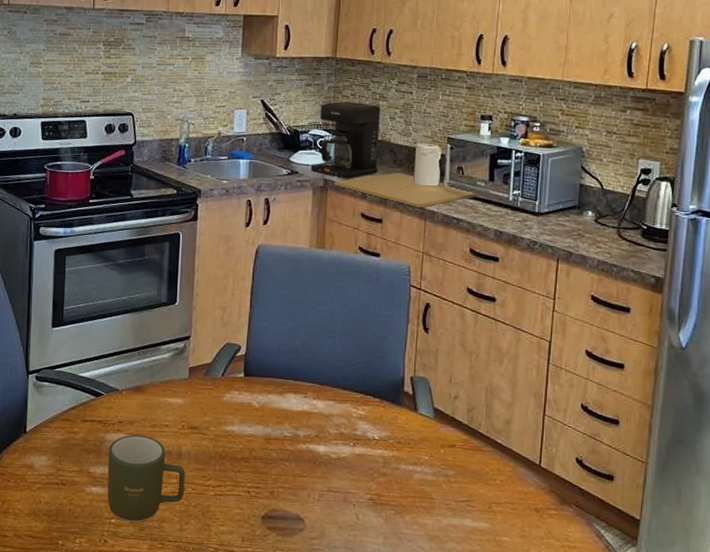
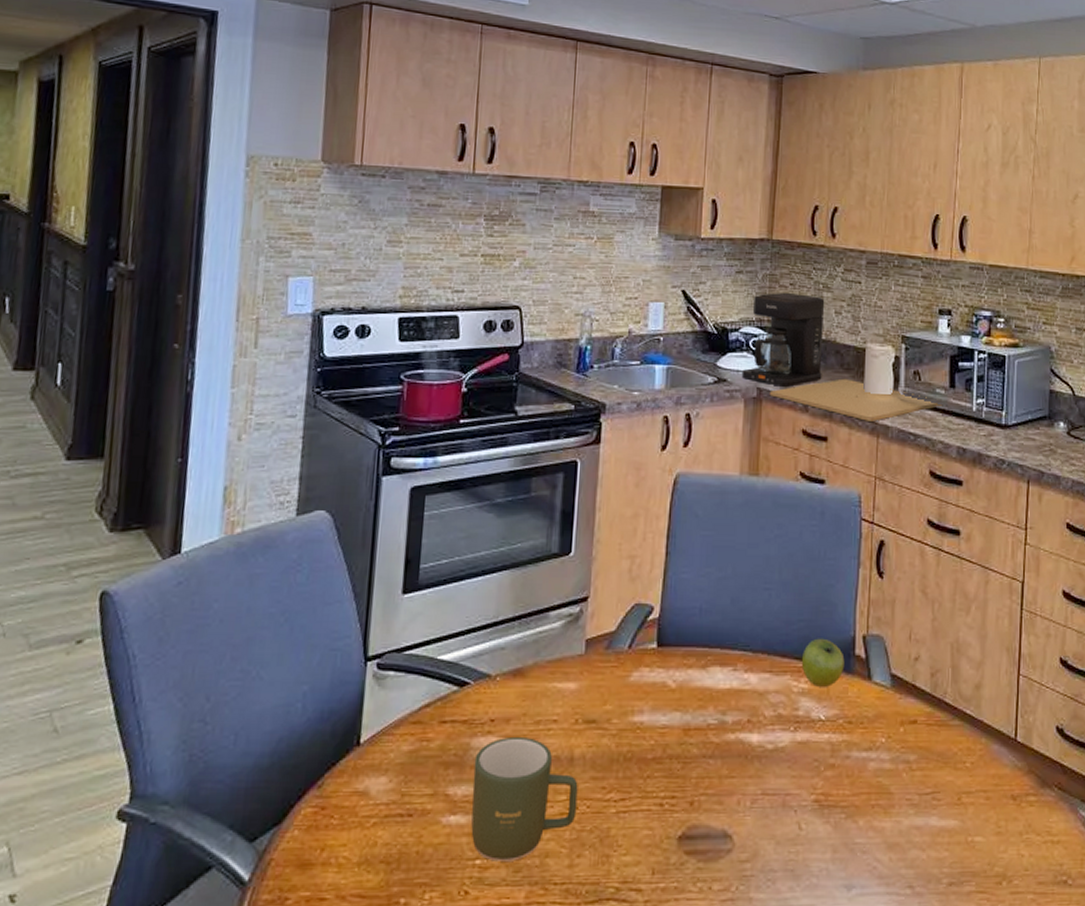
fruit: none [359,377,395,414] -> present [801,638,845,687]

